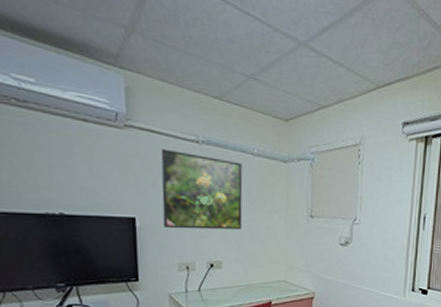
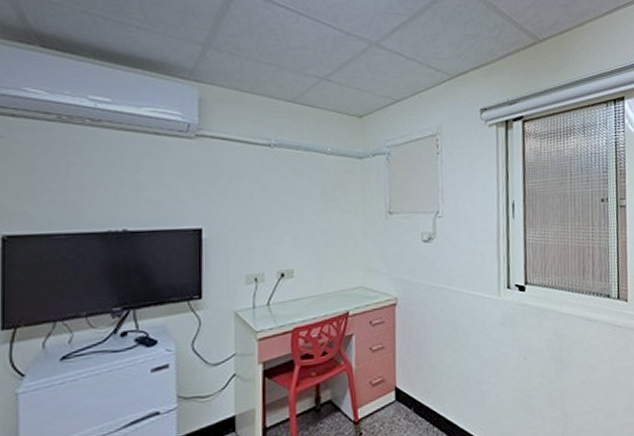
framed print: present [161,149,243,230] -> none [231,155,316,237]

